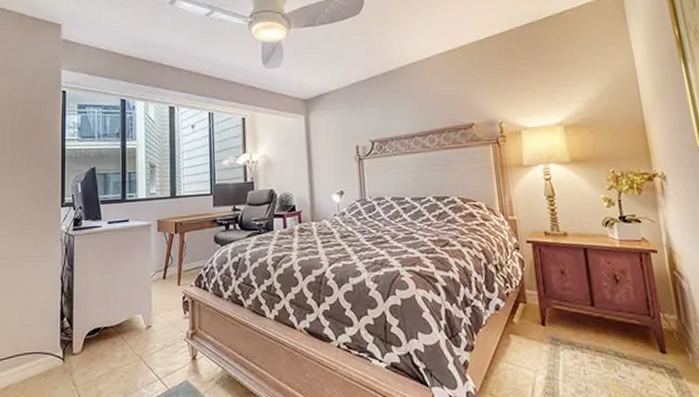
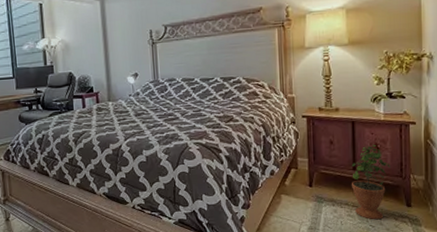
potted plant: none [588,275,635,370] -> present [351,144,390,220]

